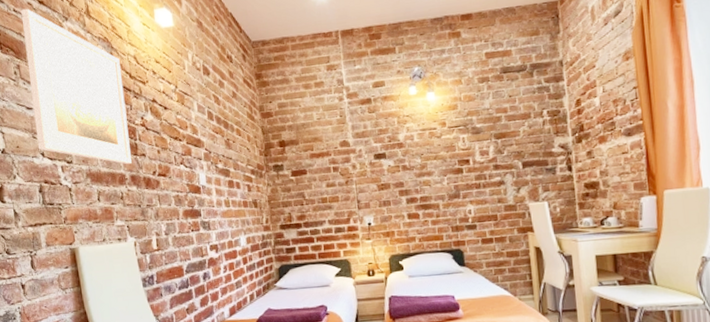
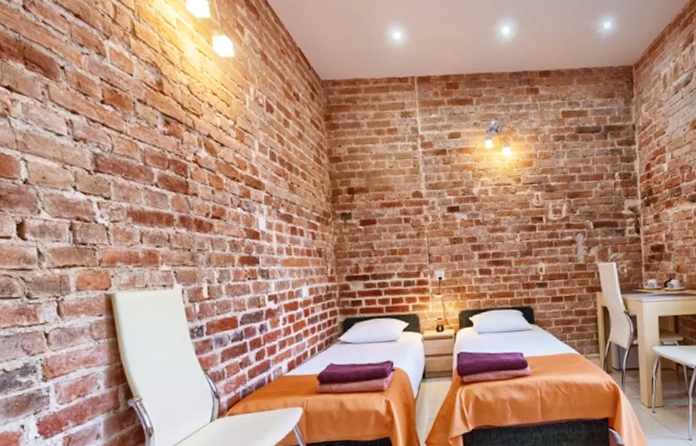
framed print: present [20,8,132,165] -> none [51,21,181,204]

